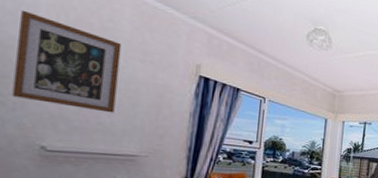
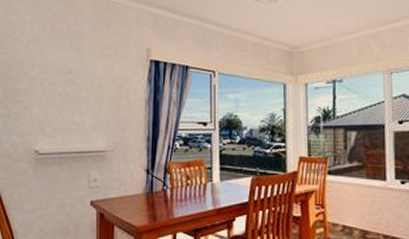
wall art: present [12,9,122,113] -> none [14,31,85,112]

